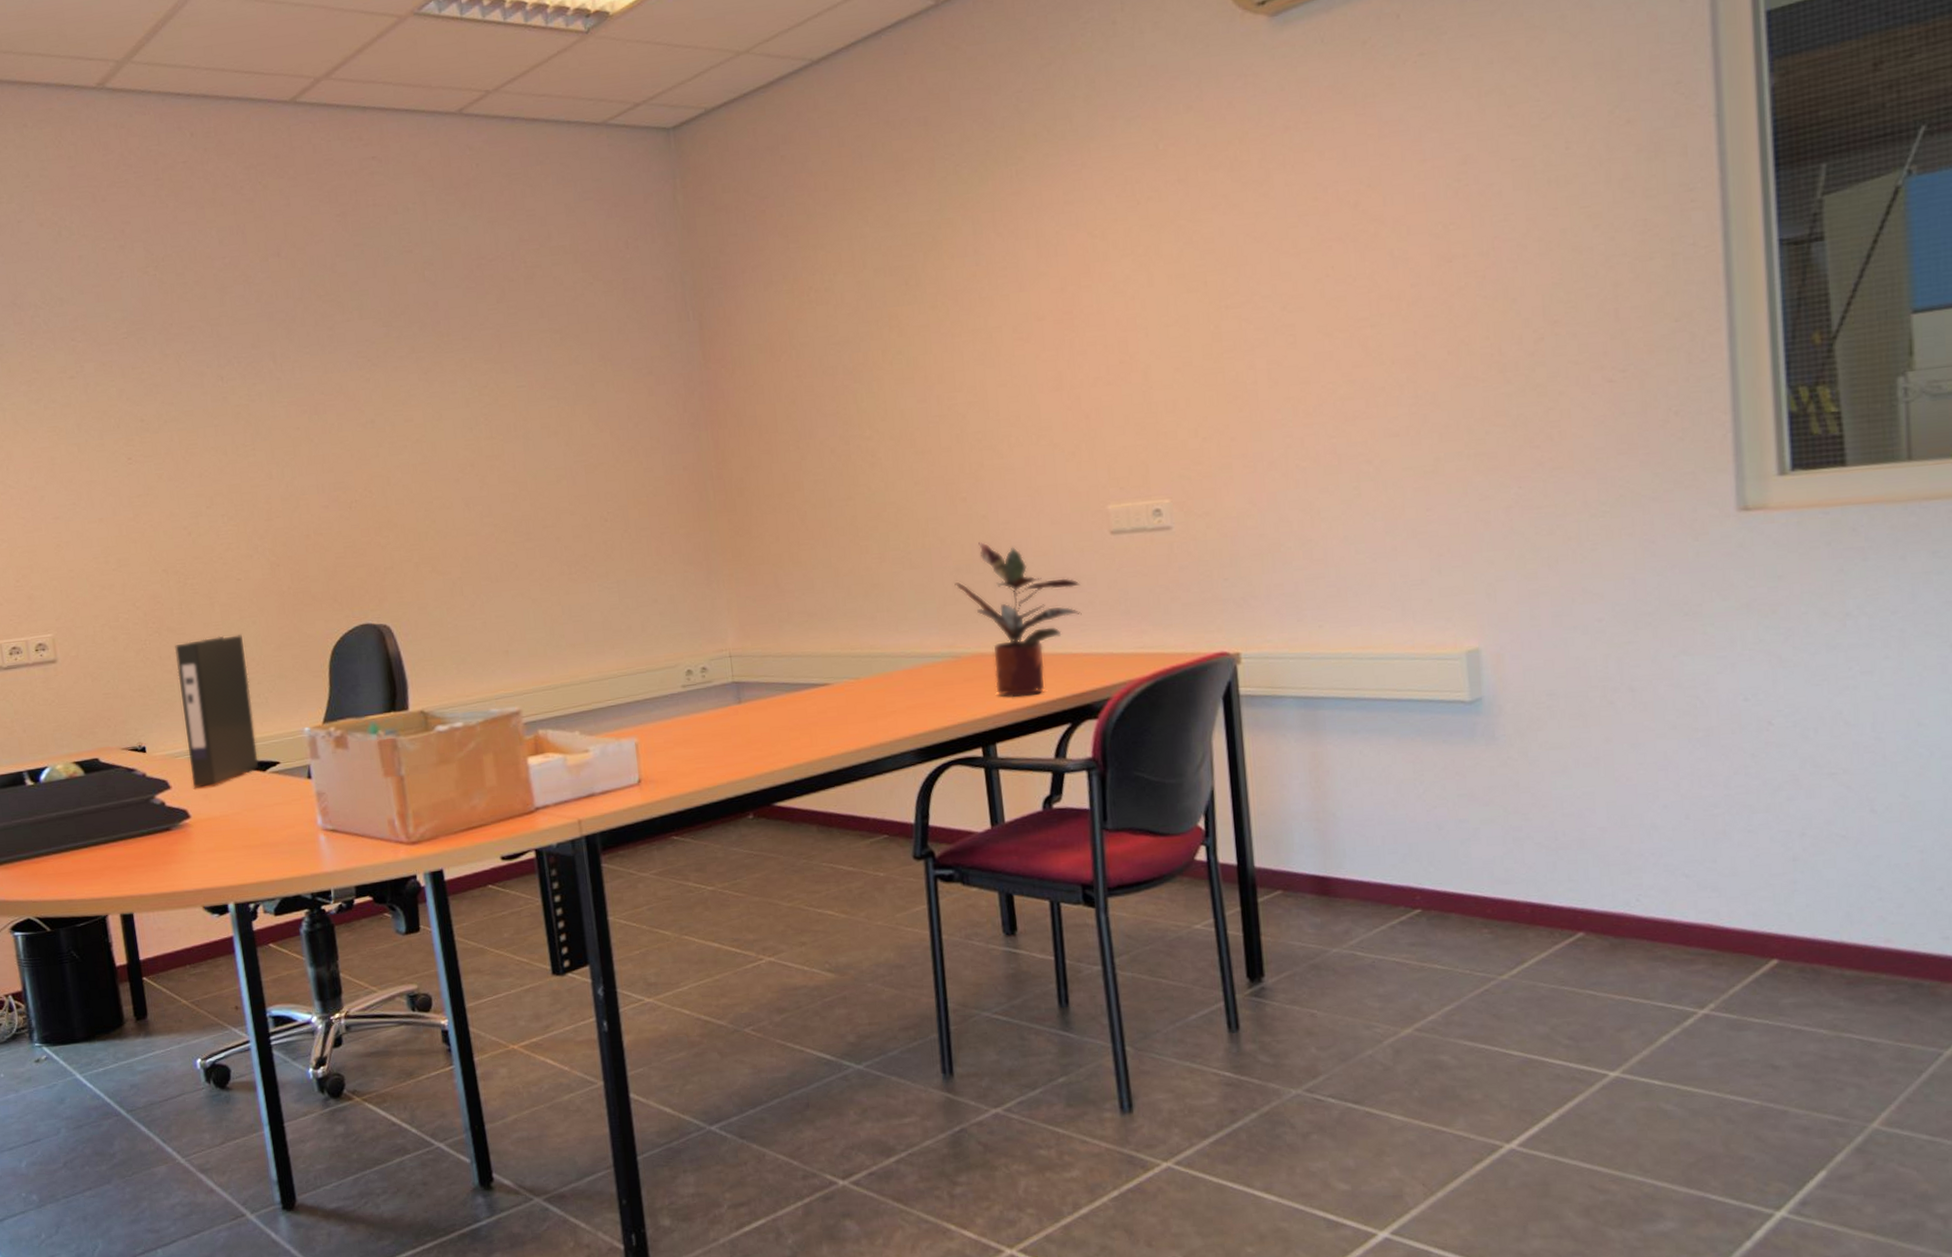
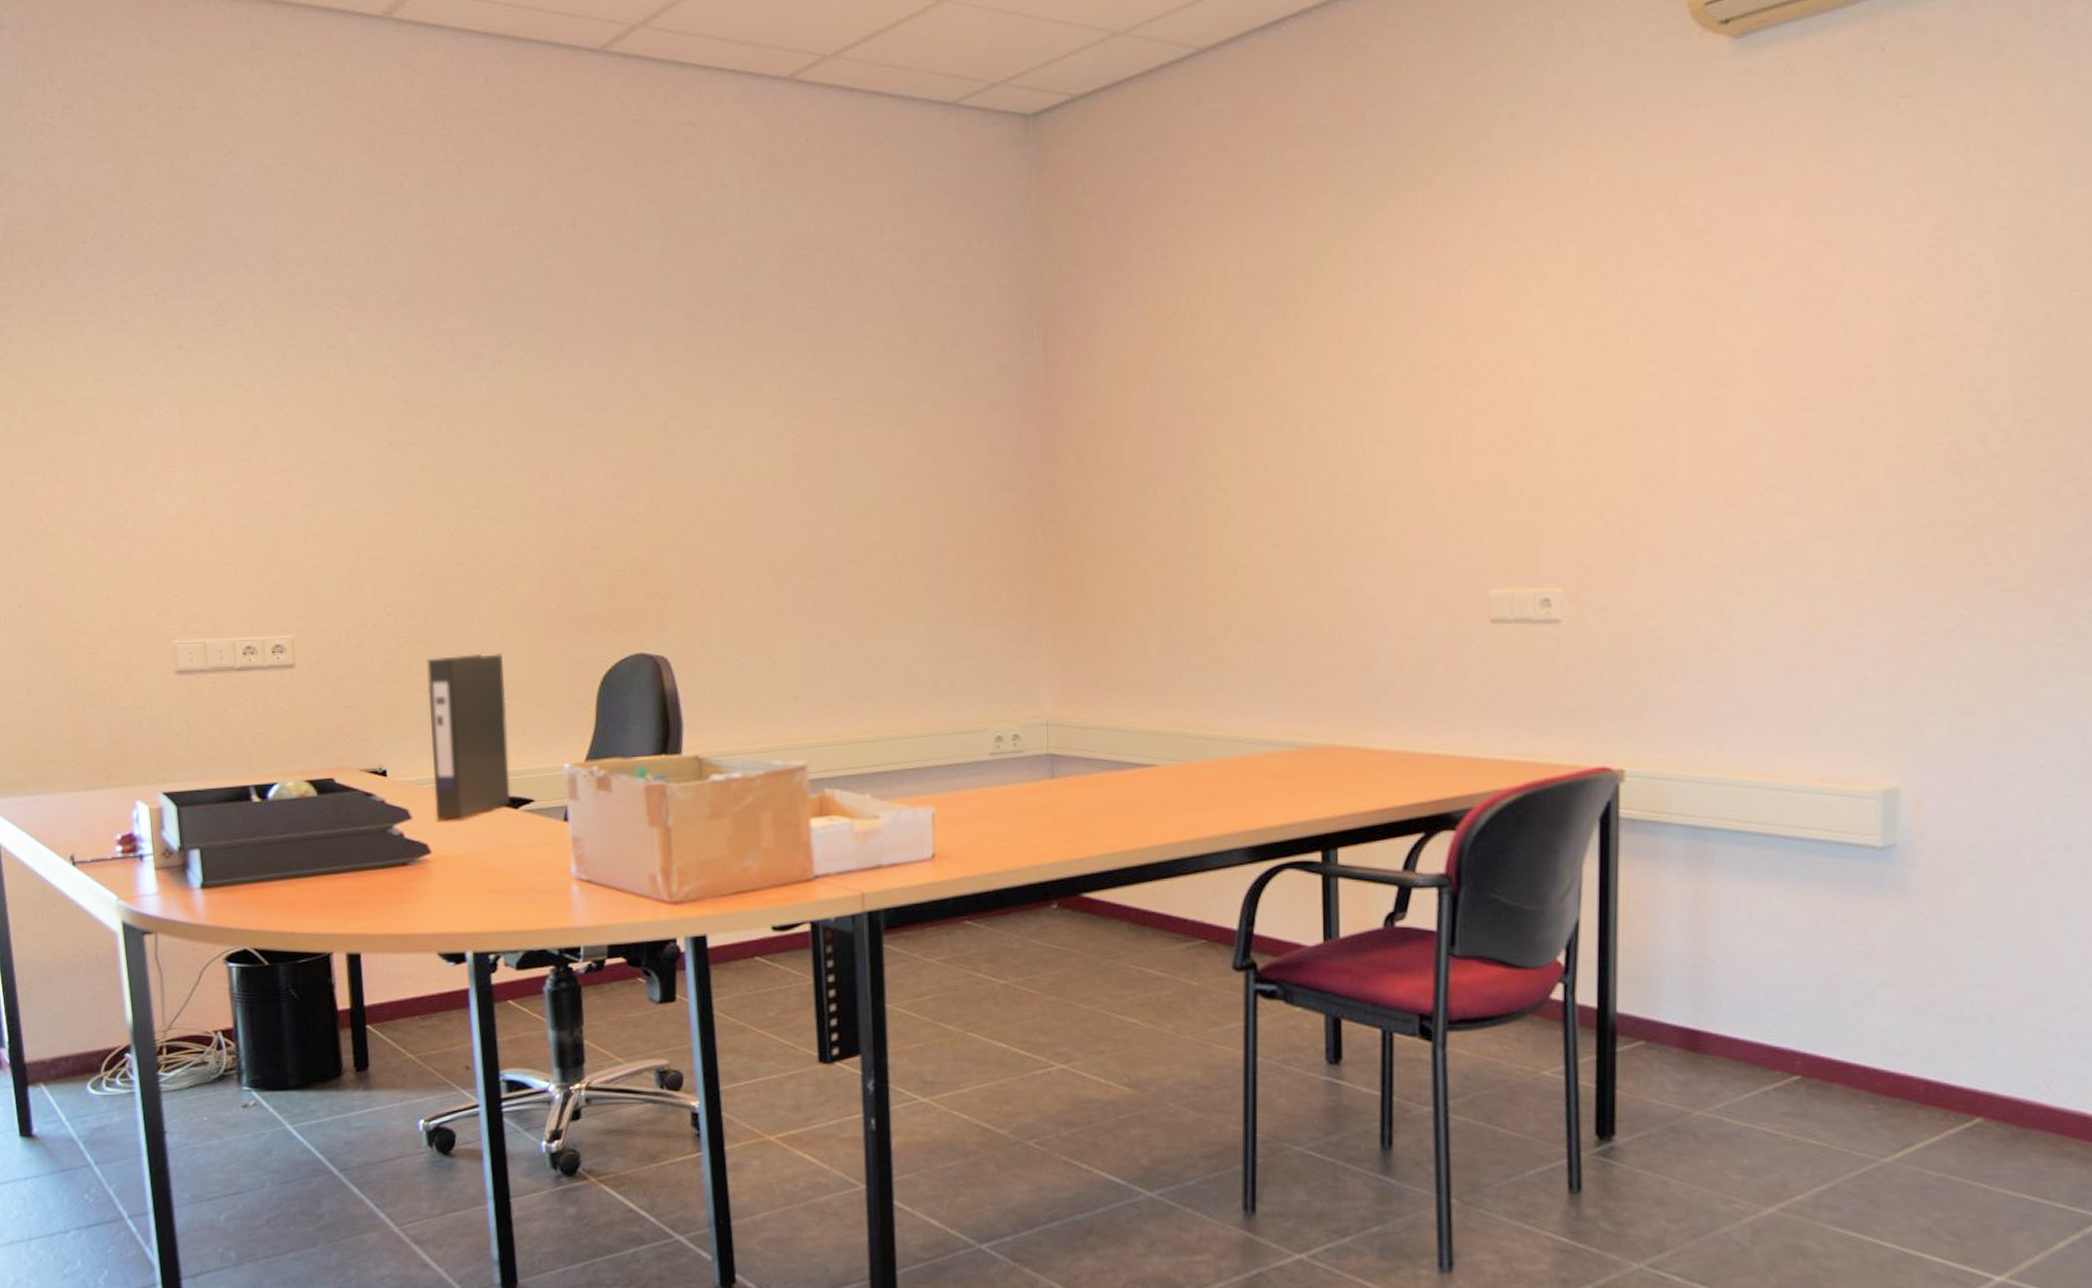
potted plant: present [954,541,1082,696] -> none [1307,618,1450,797]

